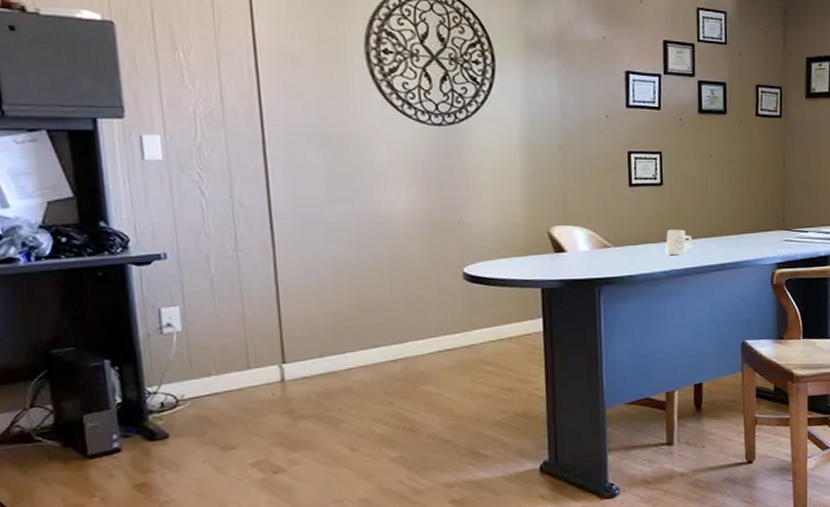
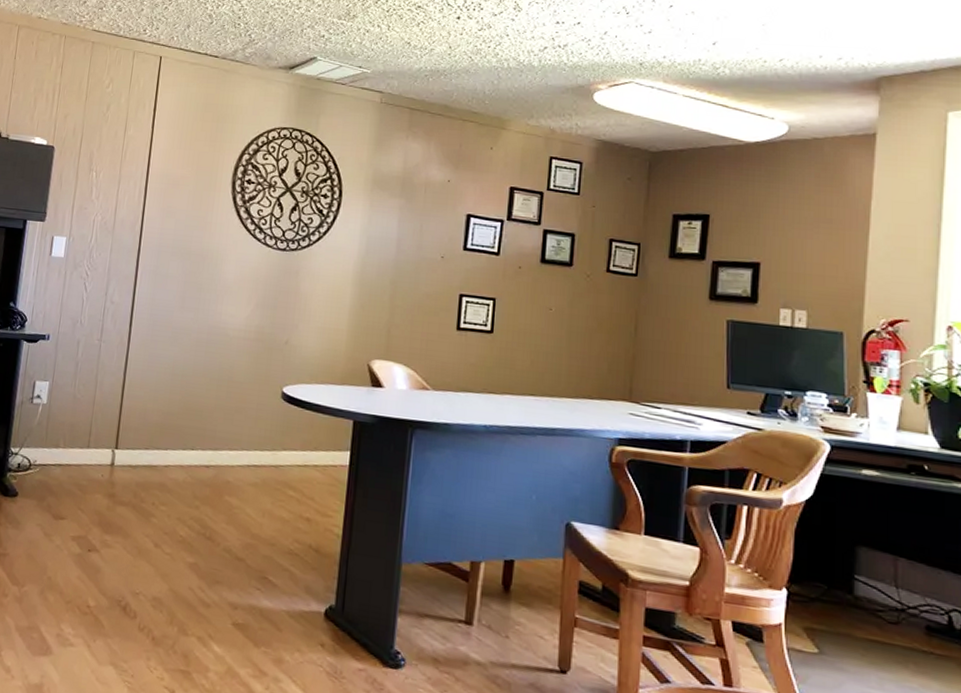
mug: present [666,229,692,256] -> none [490,381,520,411]

